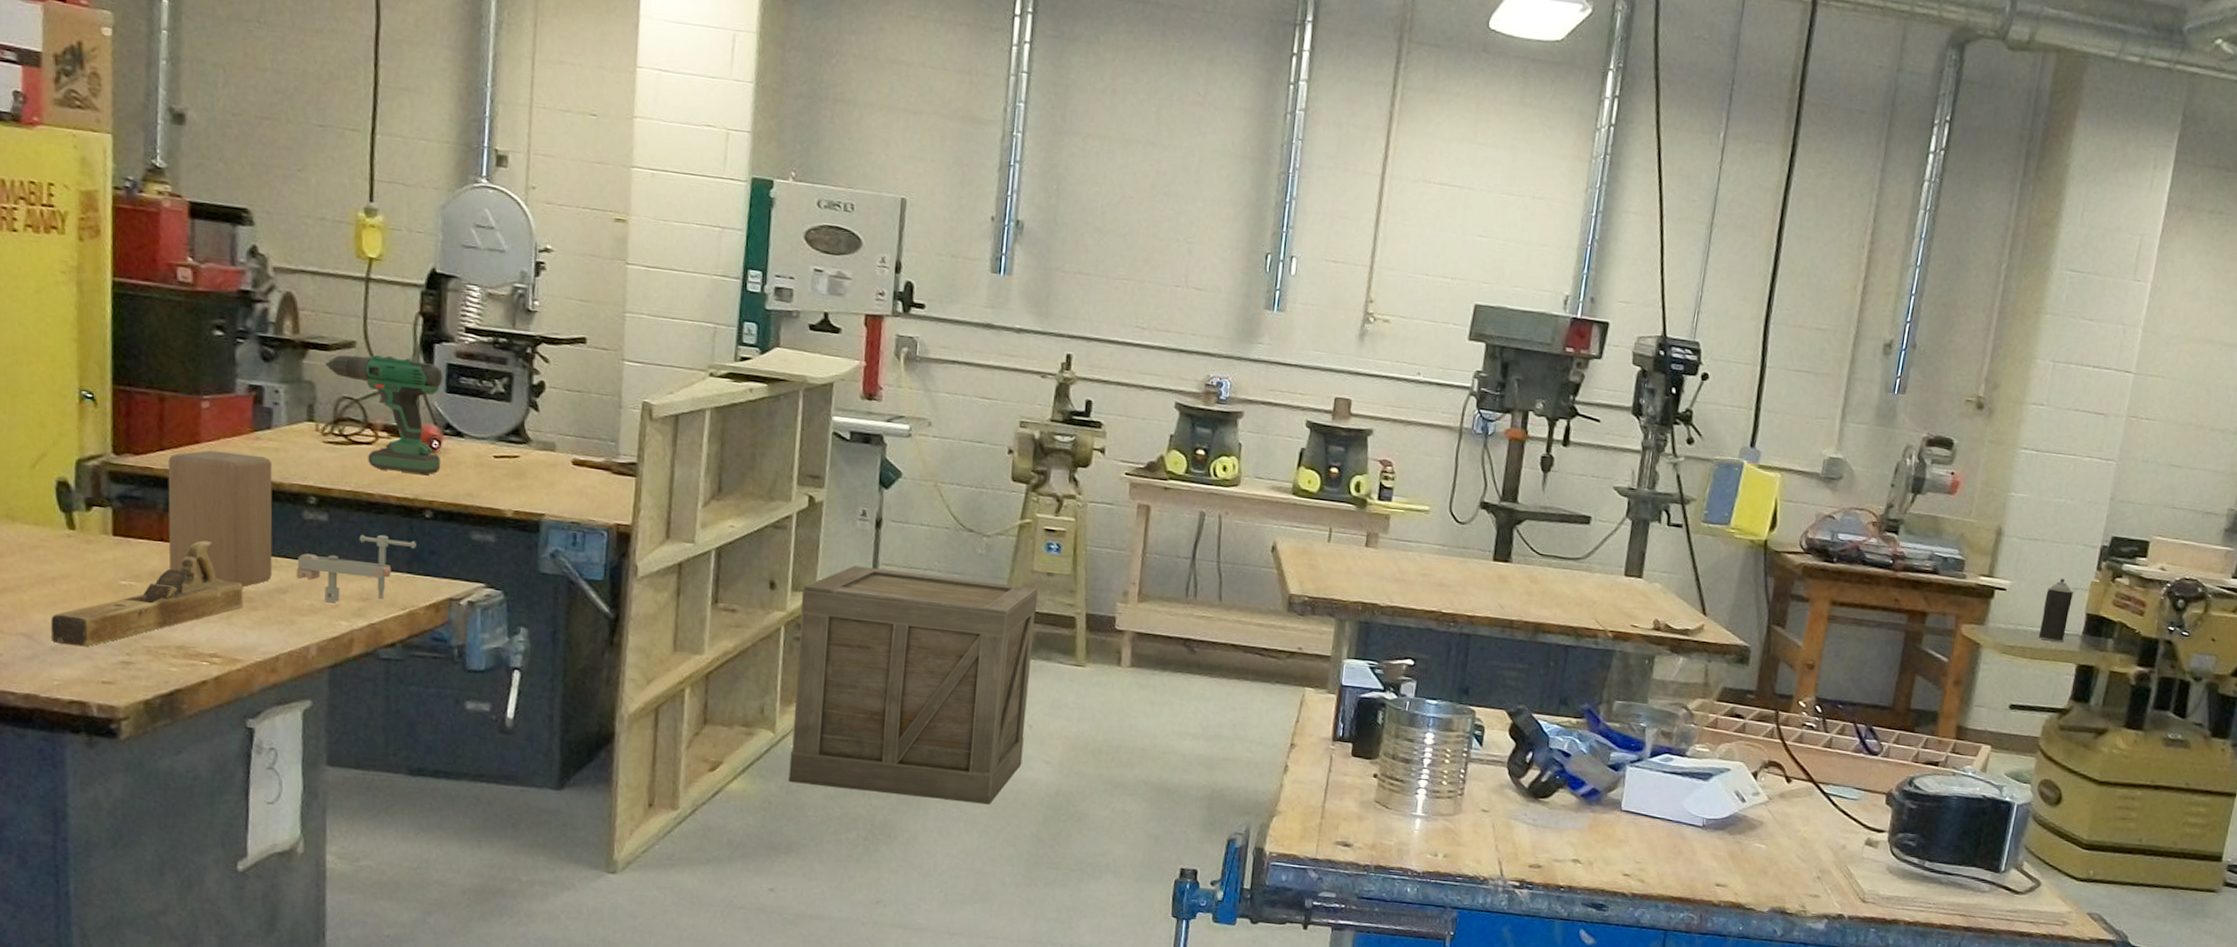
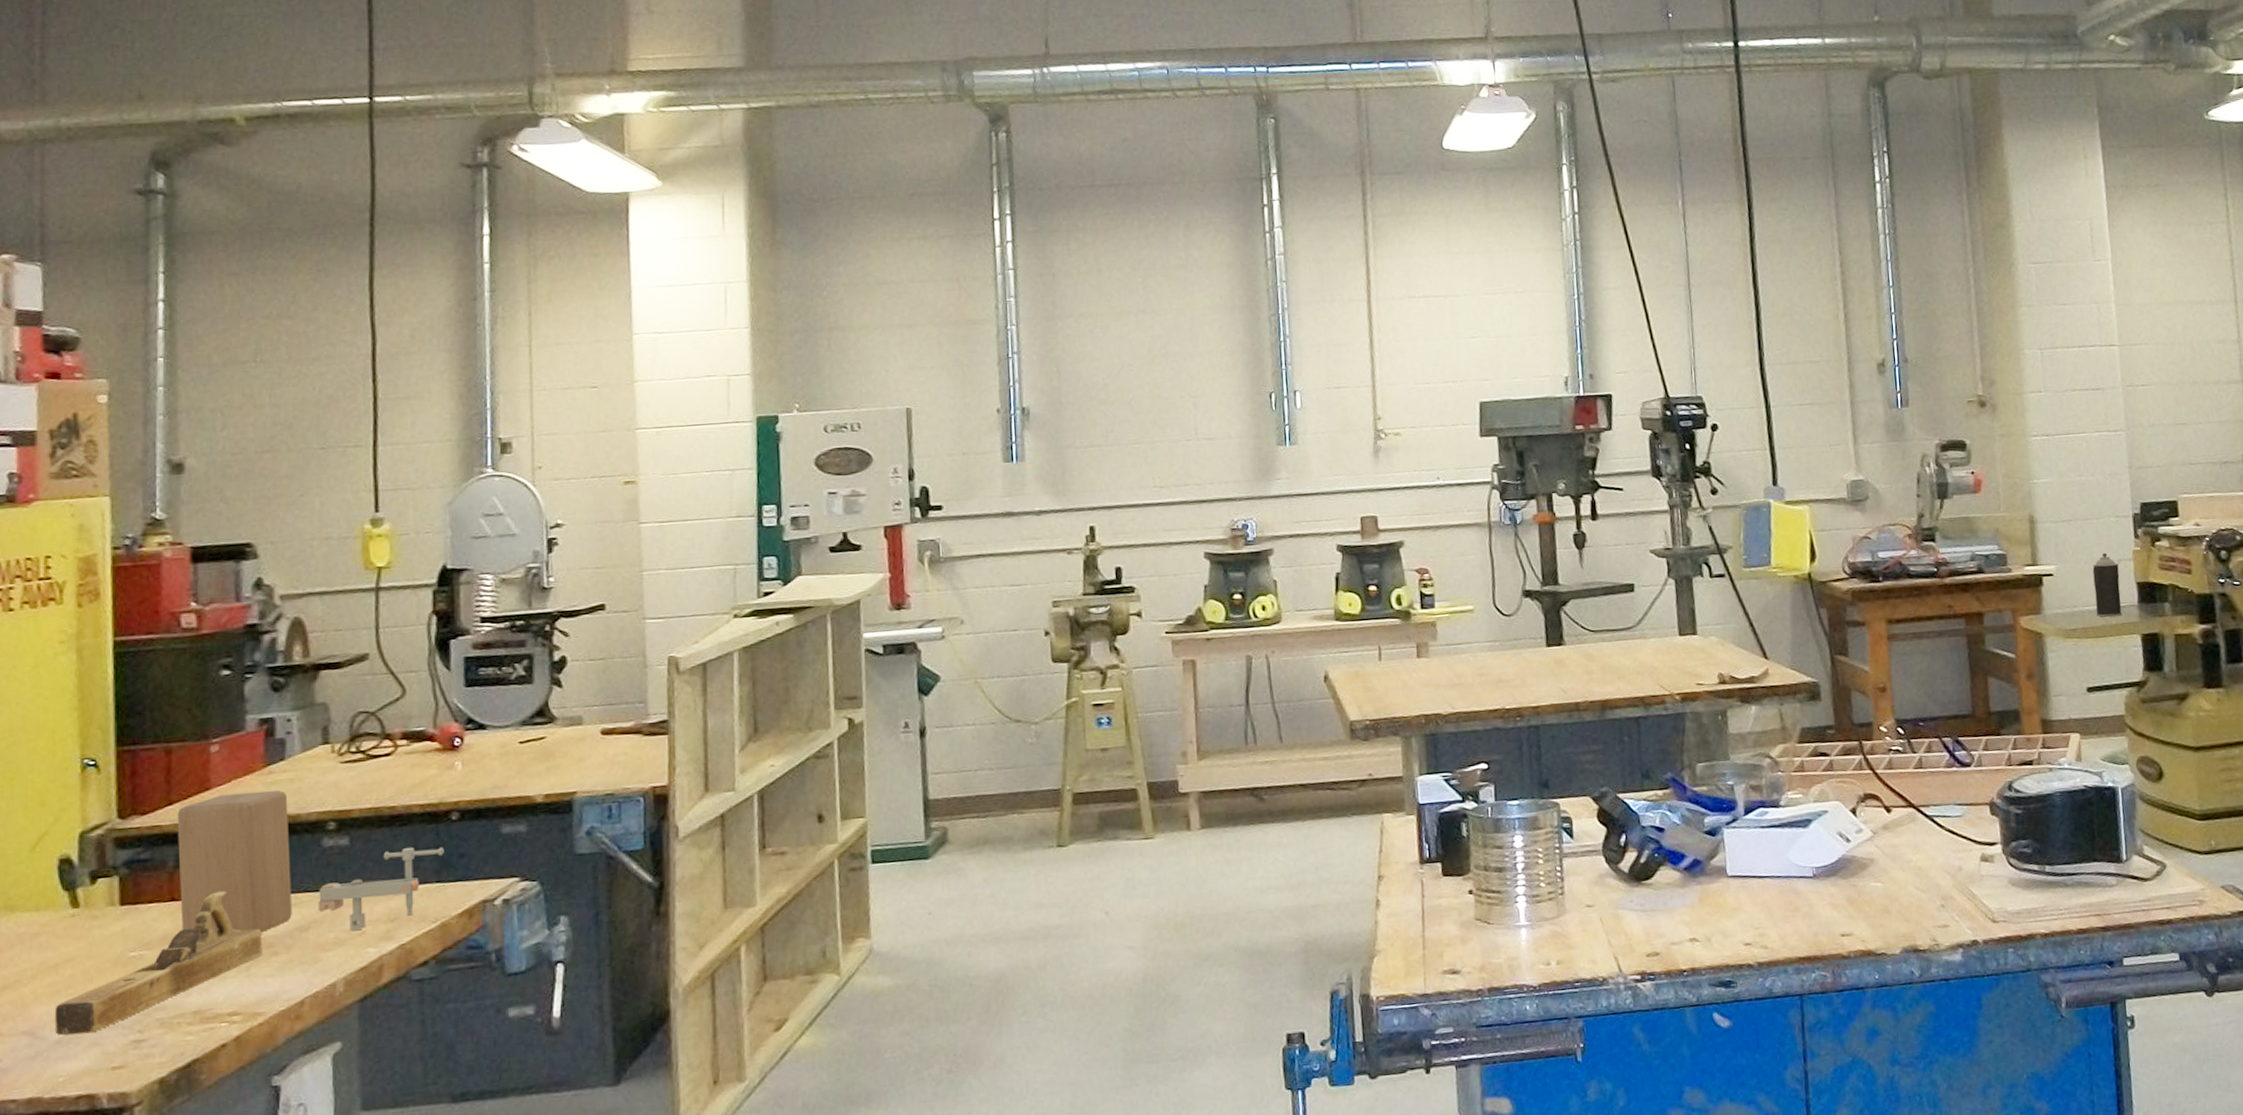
power drill: present [302,354,443,476] -> none [314,659,464,780]
wooden crate: present [788,565,1038,805] -> none [851,766,1104,1026]

